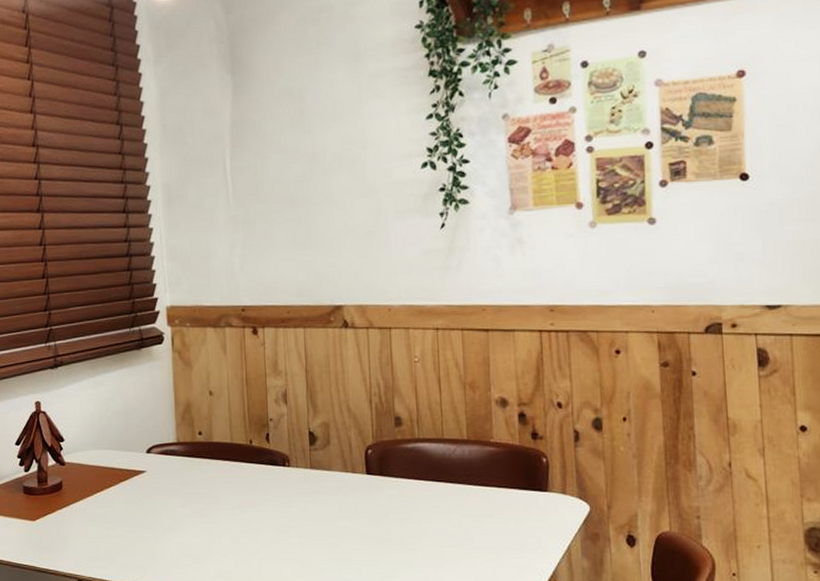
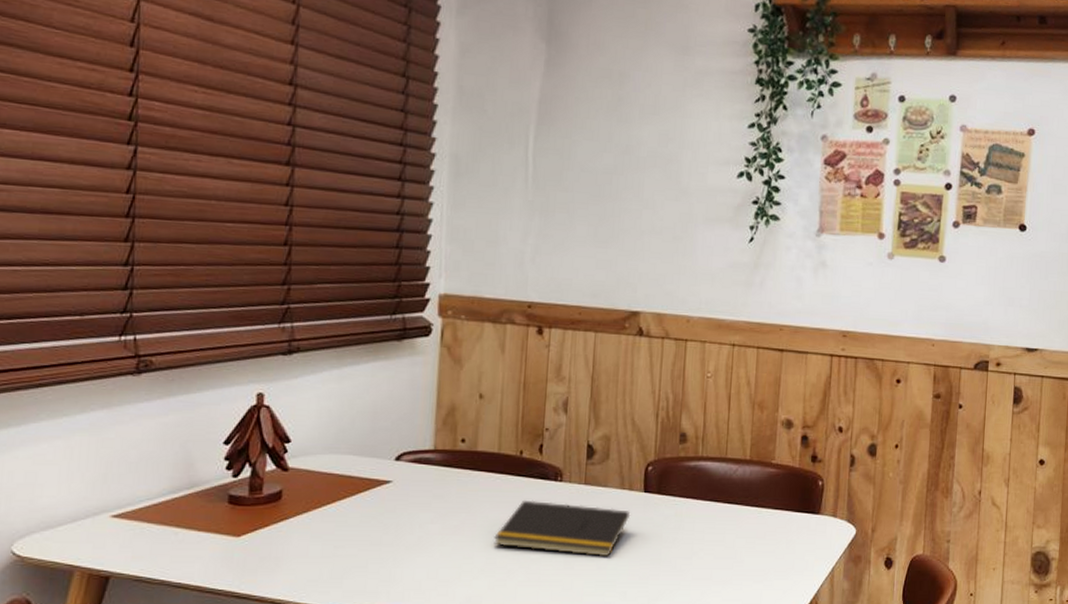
notepad: none [236,484,357,536] -> present [494,500,631,557]

